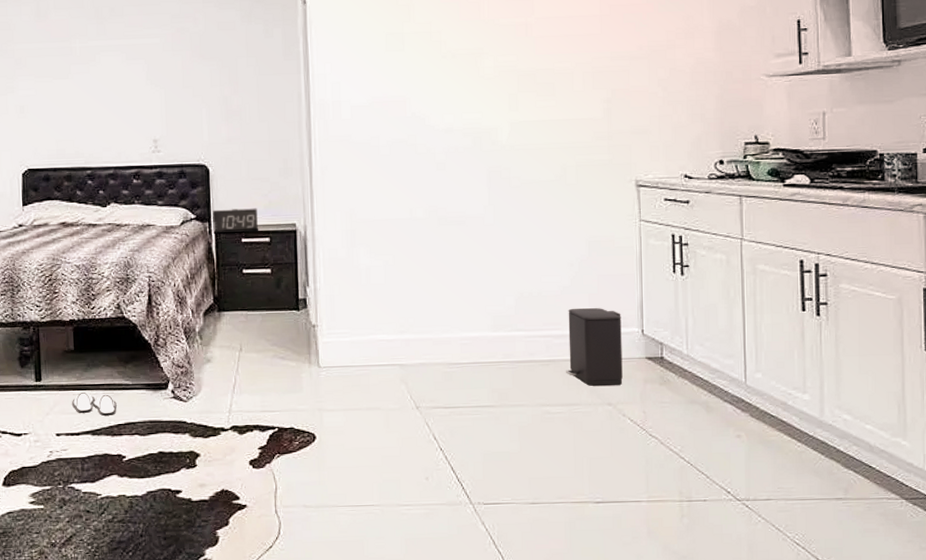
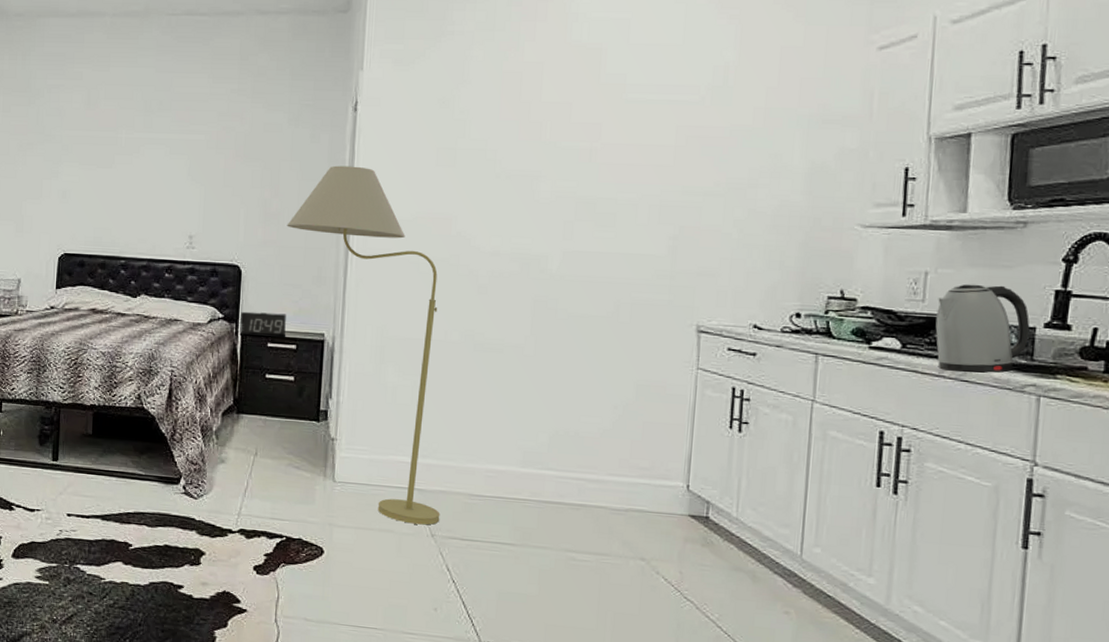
slippers: present [72,392,117,416] -> none [85,477,128,503]
floor lamp: none [249,57,423,399] -> present [287,165,440,525]
pedal bin: present [566,308,623,386] -> none [597,454,666,540]
kettle: none [836,118,912,200] -> present [935,284,1030,374]

